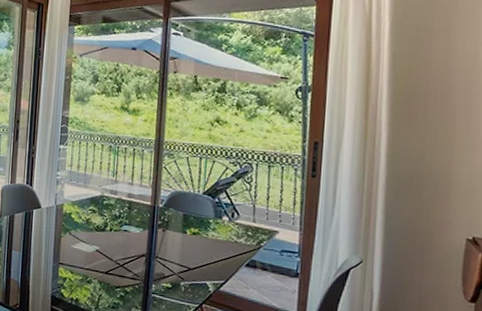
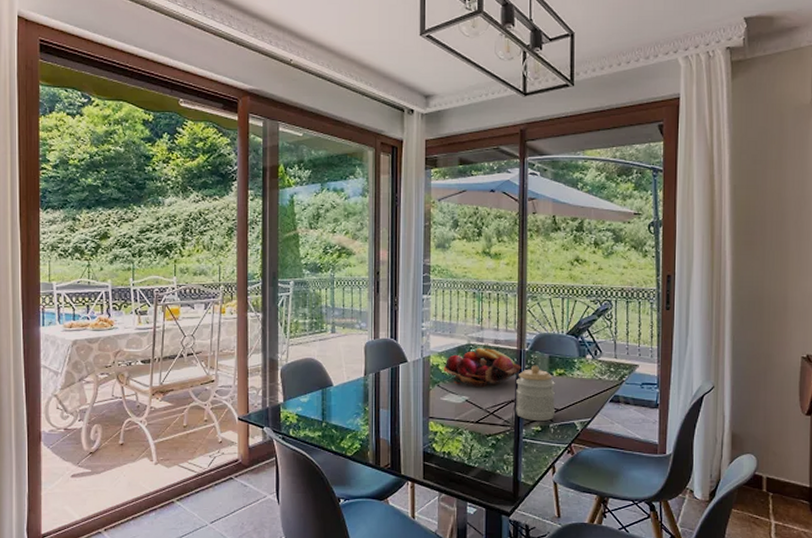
fruit basket: none [75,199,155,240] -> present [443,347,522,388]
jar: none [146,222,188,279] -> present [516,365,555,421]

